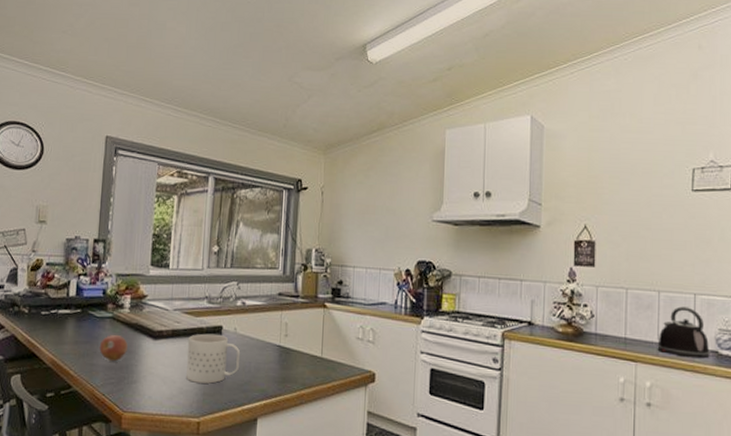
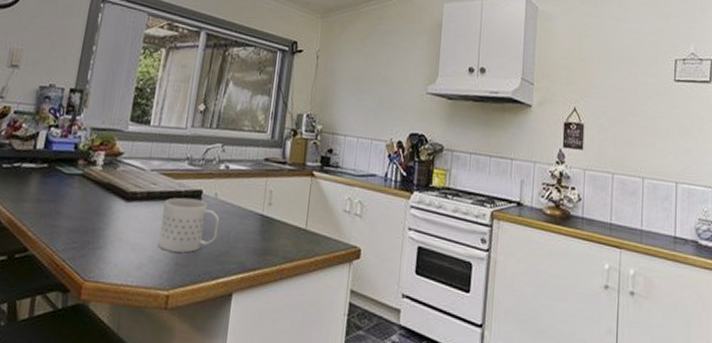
fruit: present [99,334,128,362] -> none [64,193,97,224]
kettle: present [657,306,710,359] -> none [641,194,690,249]

